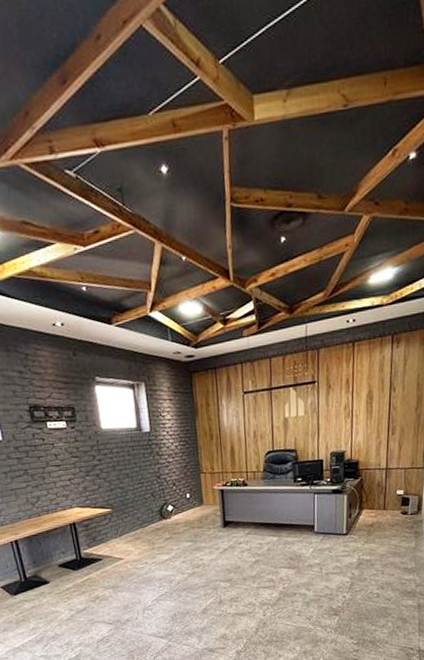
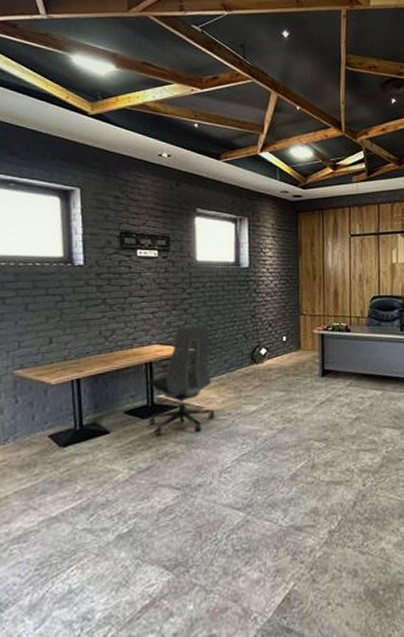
office chair: none [74,487,135,584] -> present [148,324,216,436]

